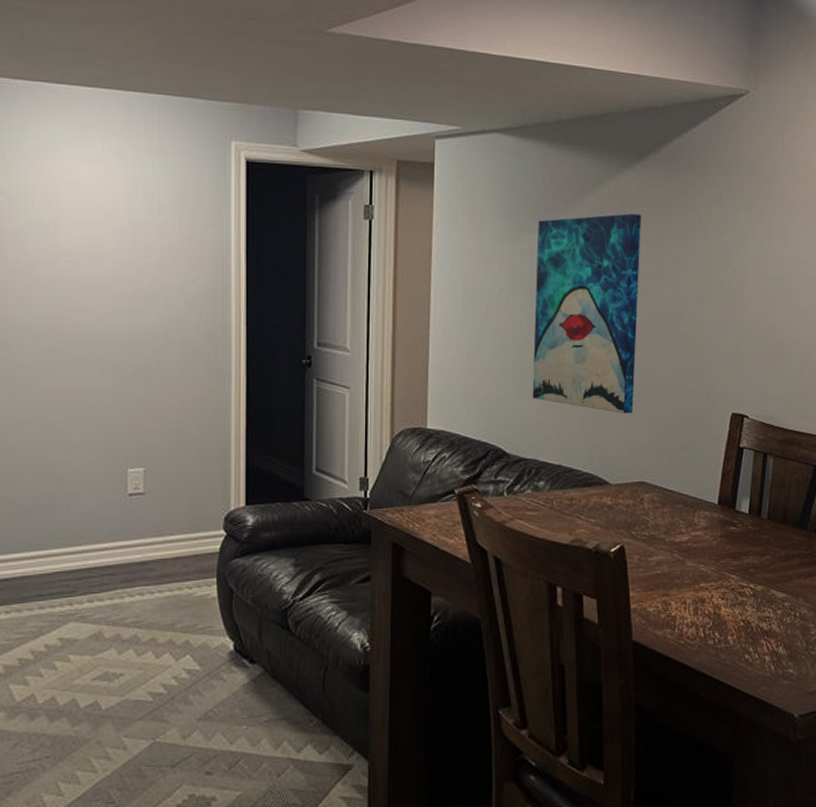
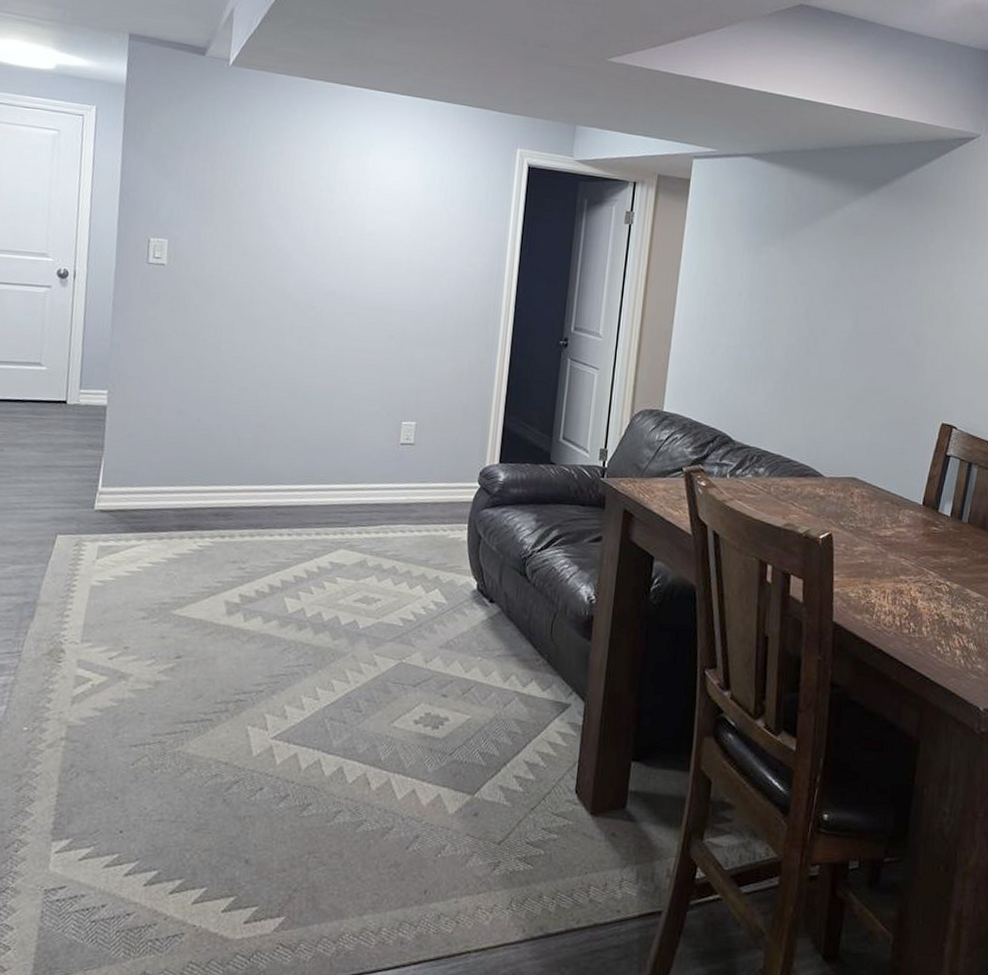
wall art: present [532,213,641,414] -> none [760,236,872,415]

